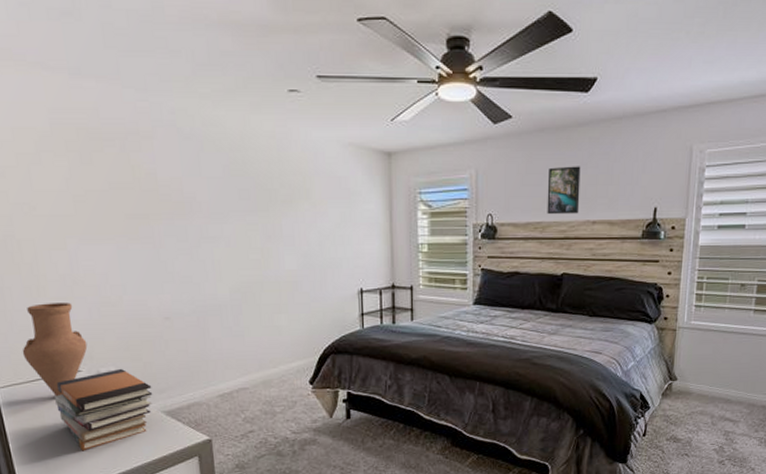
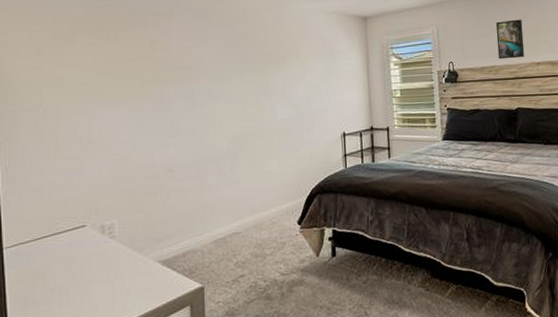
vase: present [22,302,88,397] -> none [33,161,95,254]
book stack: present [55,368,153,451] -> none [58,220,151,308]

